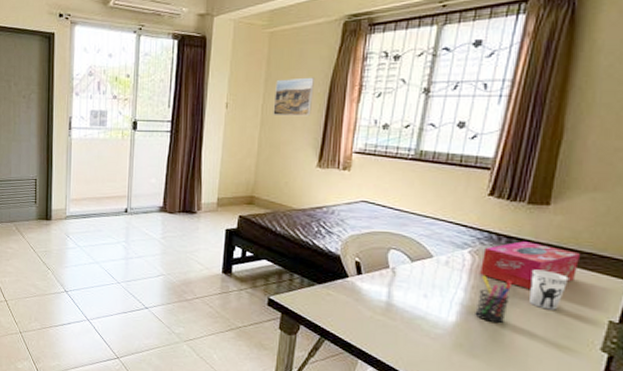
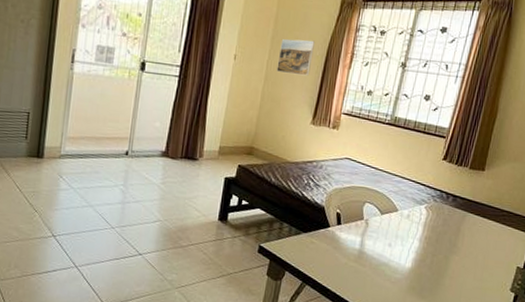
pen holder: present [475,275,513,324] -> none [426,228,455,269]
tissue box: present [480,241,580,290] -> none [432,200,502,241]
cup: present [529,269,569,310] -> none [465,224,493,258]

